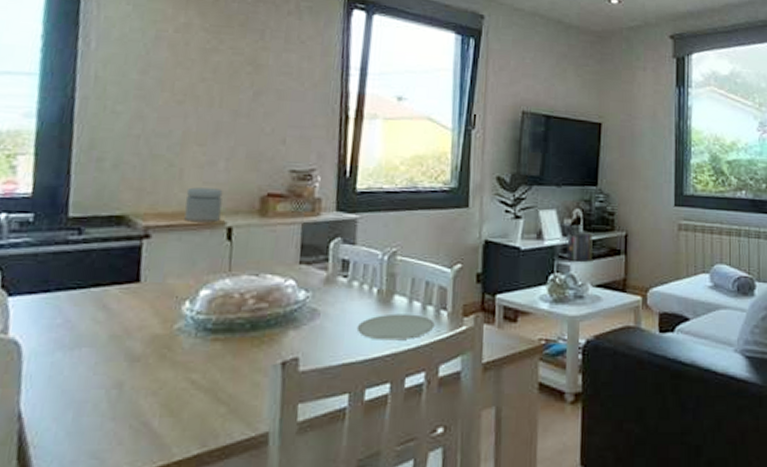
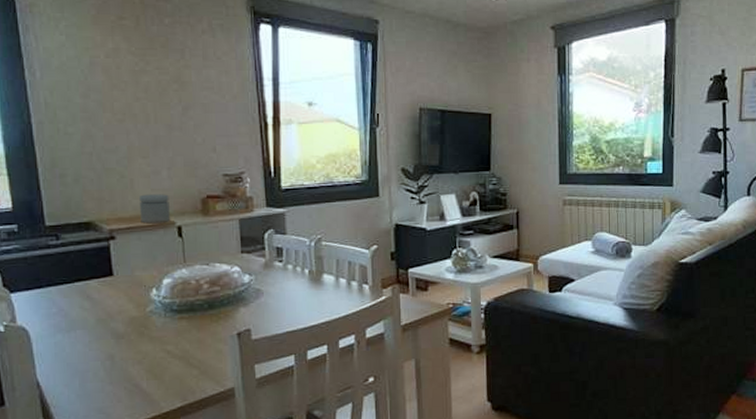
plate: present [356,313,435,341] -> none [295,289,359,312]
books: present [565,231,593,262] -> none [465,212,489,237]

